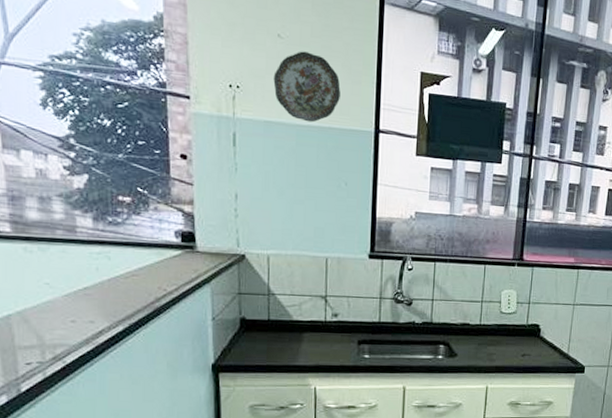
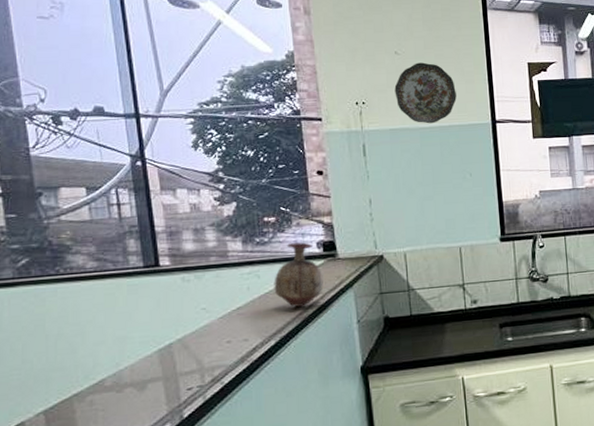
vase: none [125,228,179,296] -> present [274,242,324,307]

